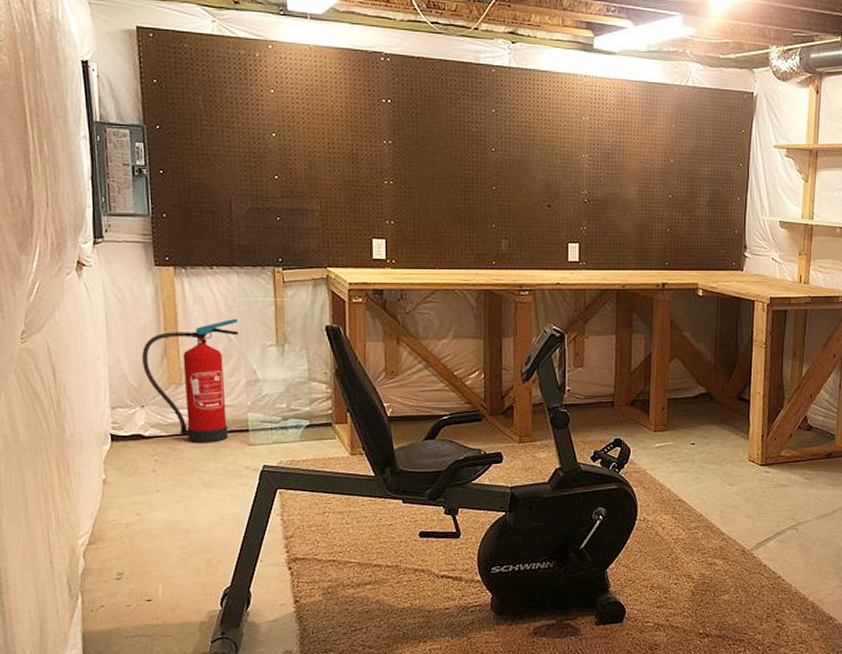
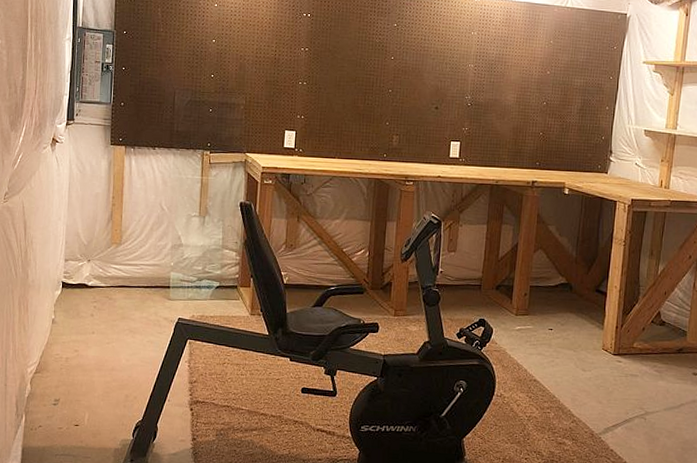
fire extinguisher: present [142,318,238,444] -> none [93,191,171,296]

